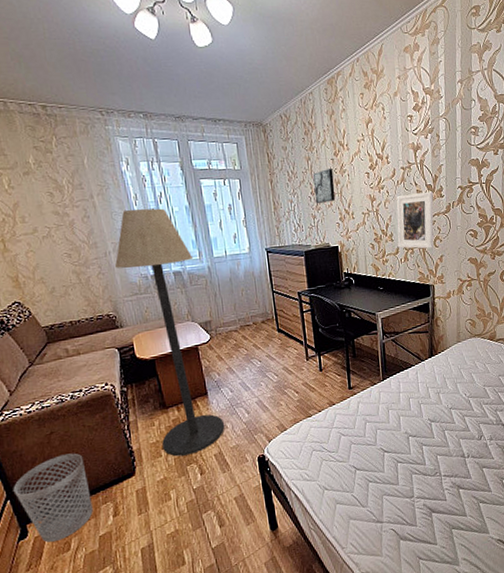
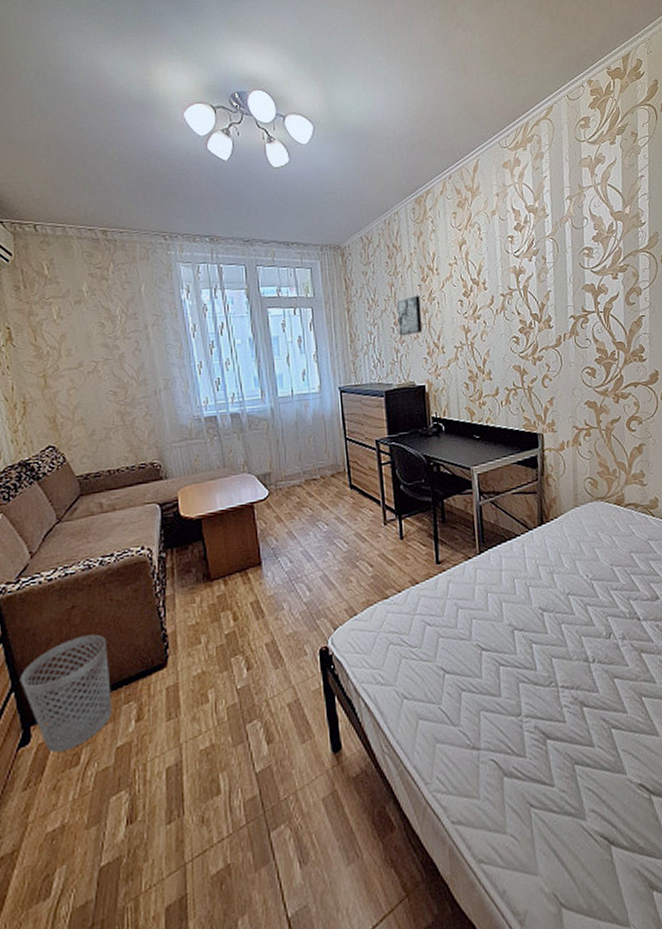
floor lamp: present [114,208,225,457] -> none [164,340,281,645]
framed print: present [396,191,434,249] -> none [495,321,542,390]

